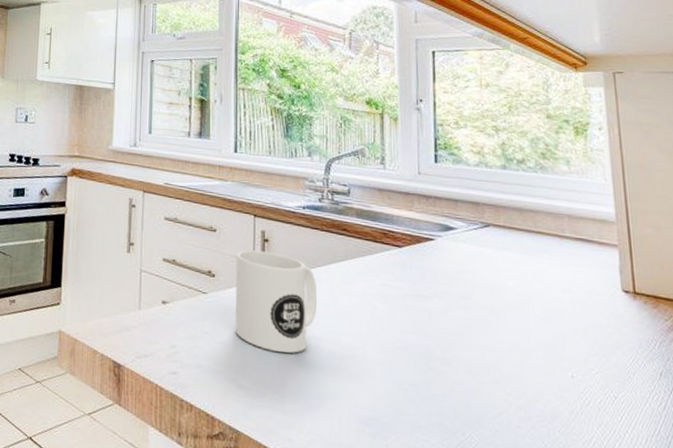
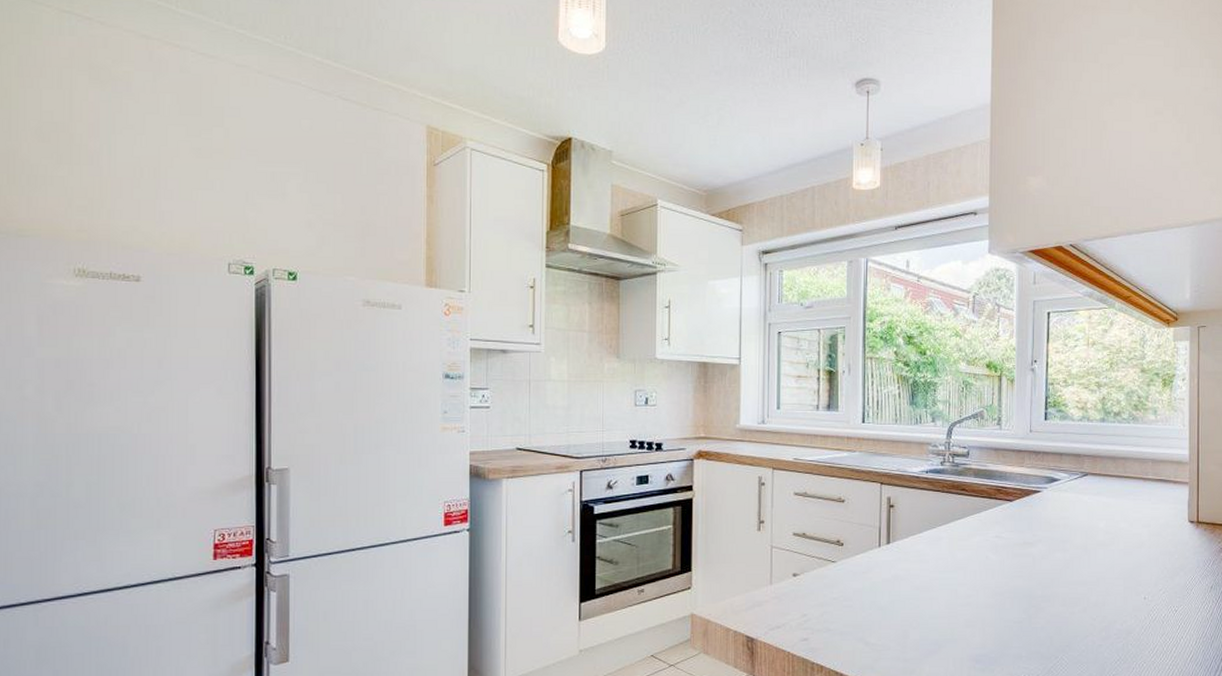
mug: present [235,250,318,354] -> none [862,516,938,609]

